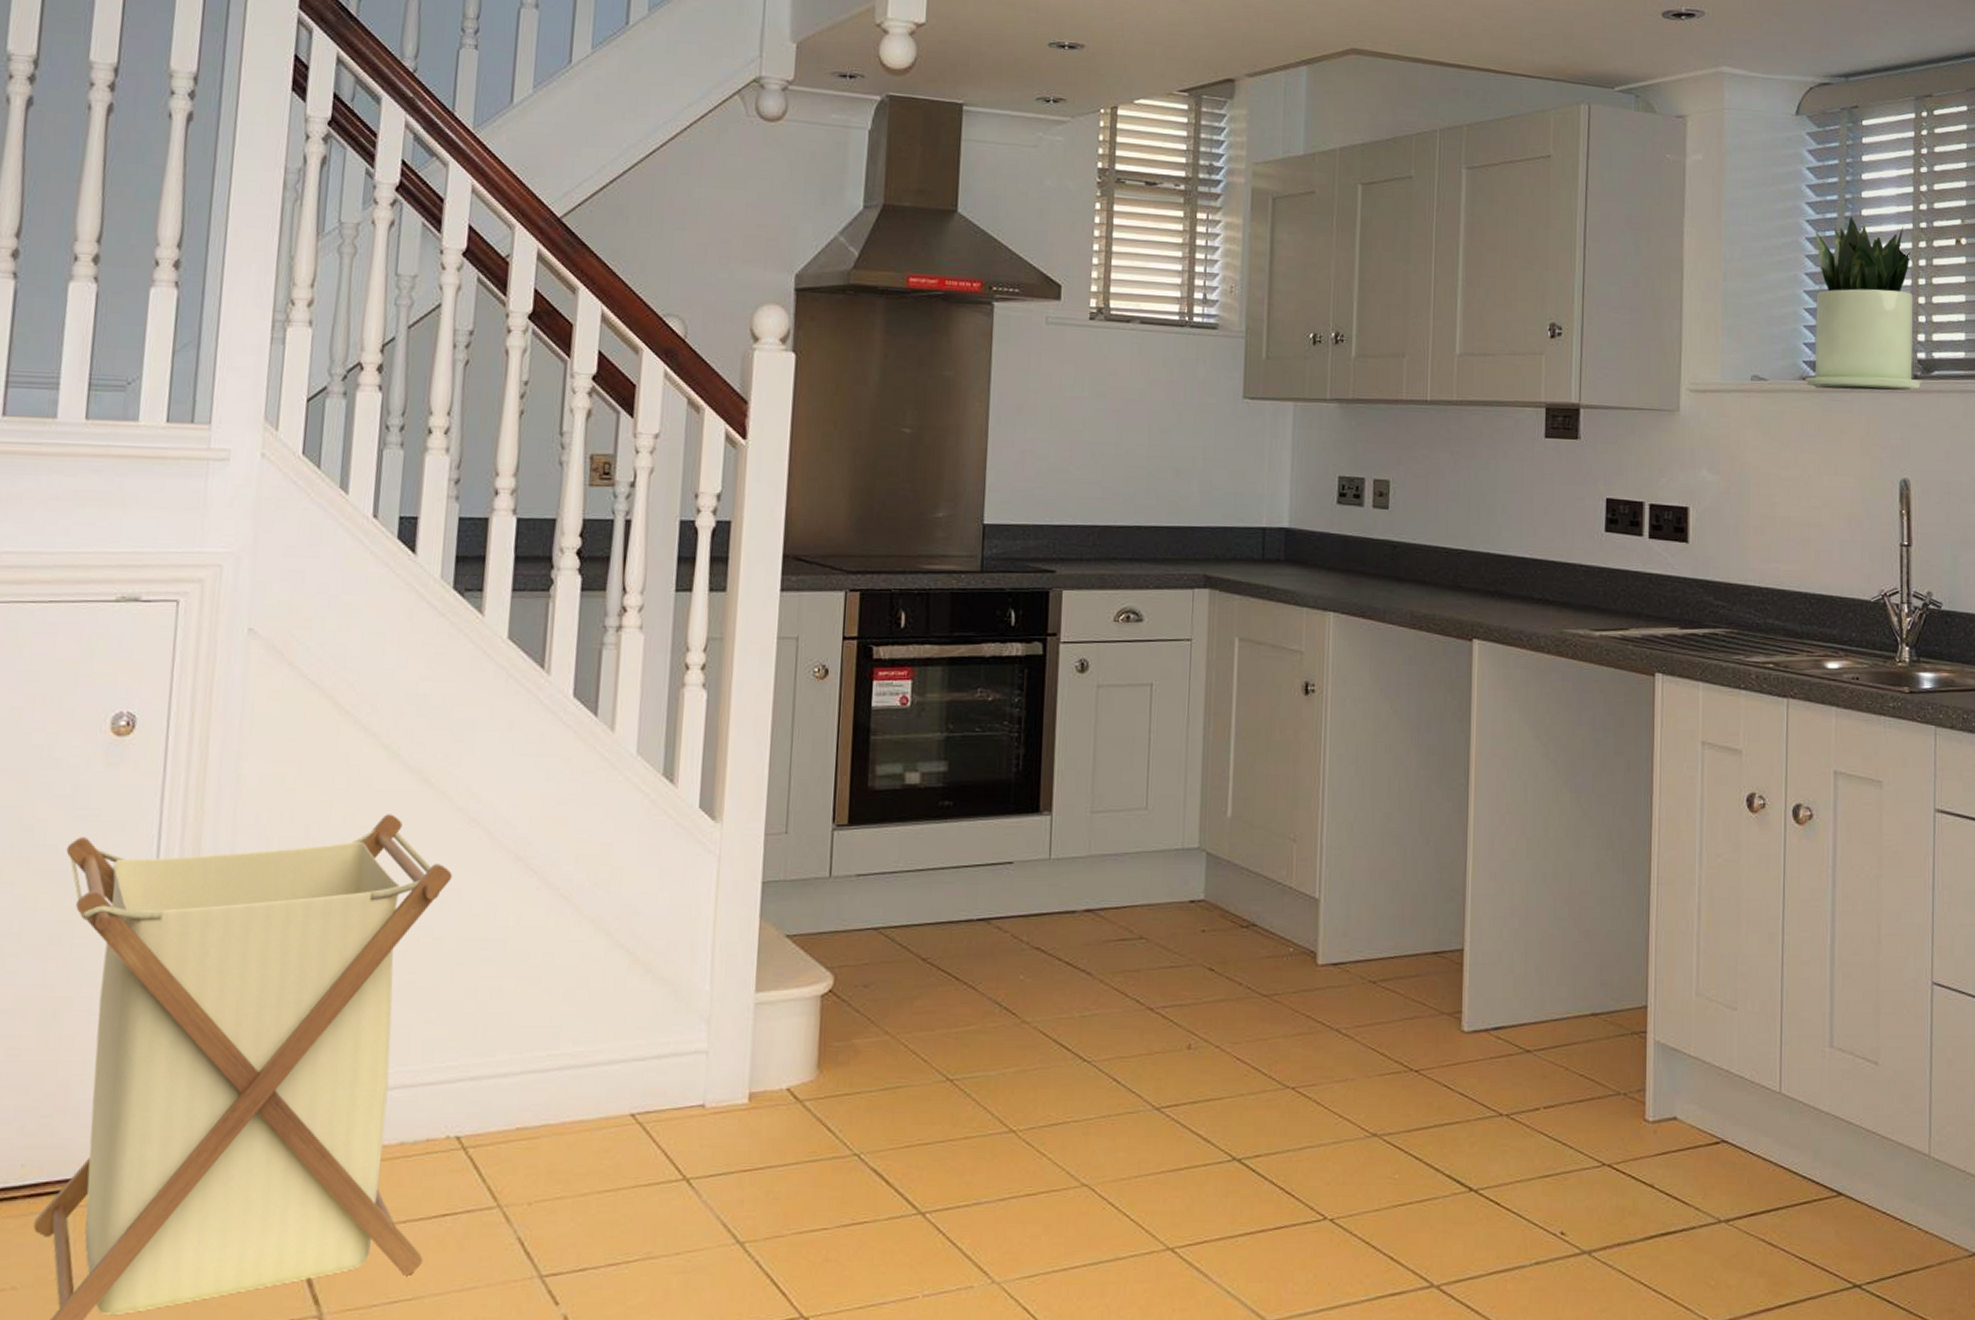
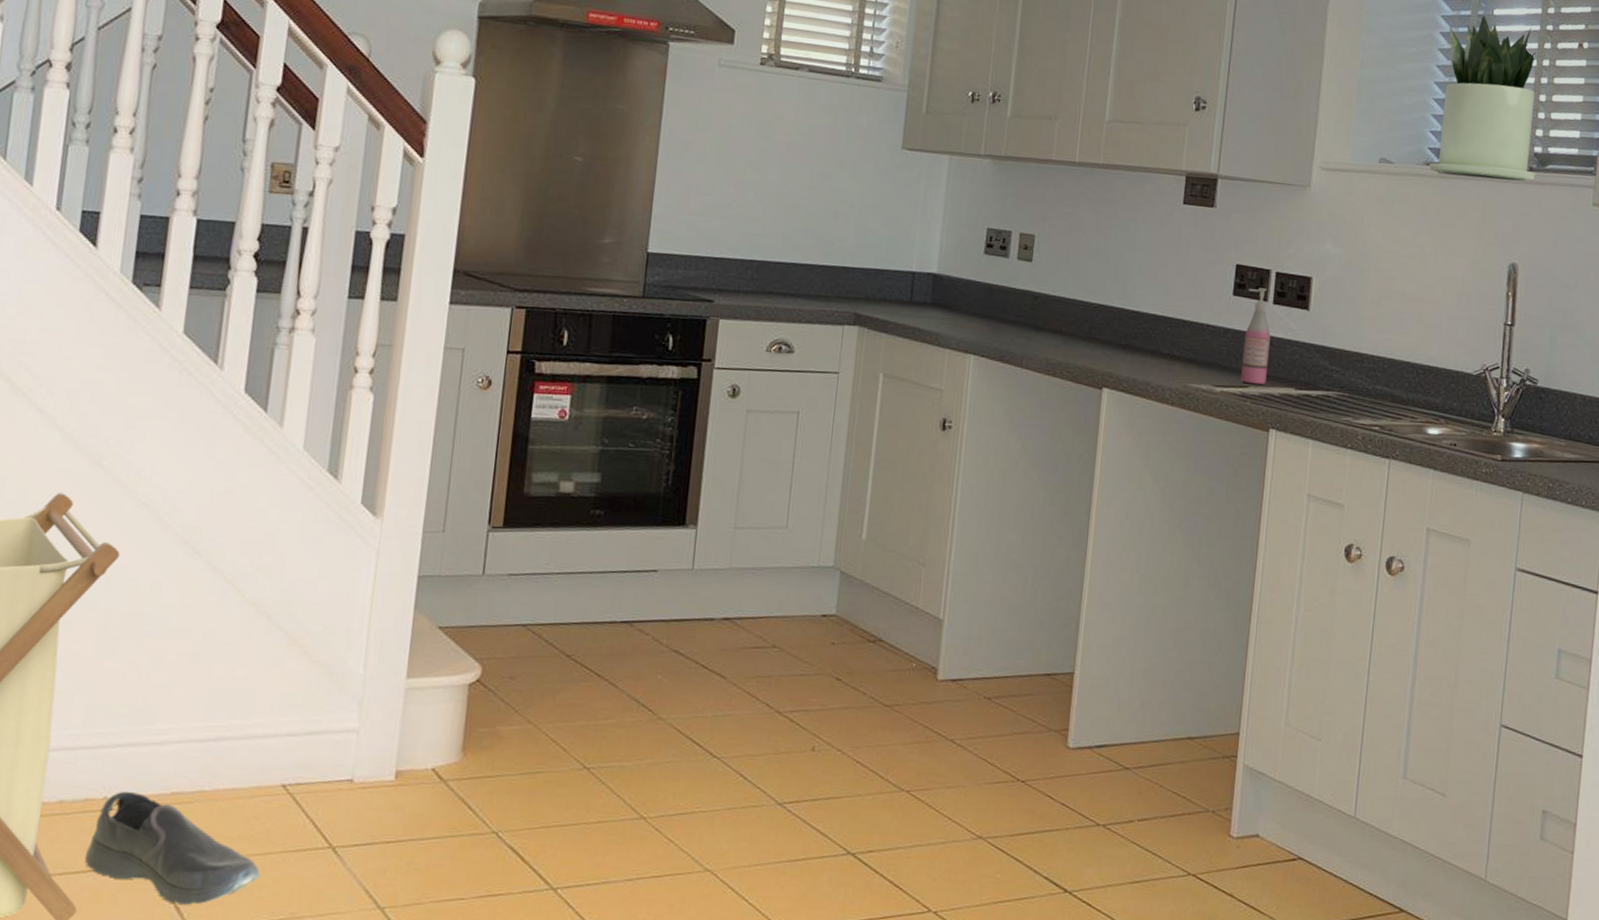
shoe: none [428,1128,613,1249] -> present [84,791,261,905]
soap dispenser: none [1620,522,1650,626] -> present [1241,287,1271,385]

